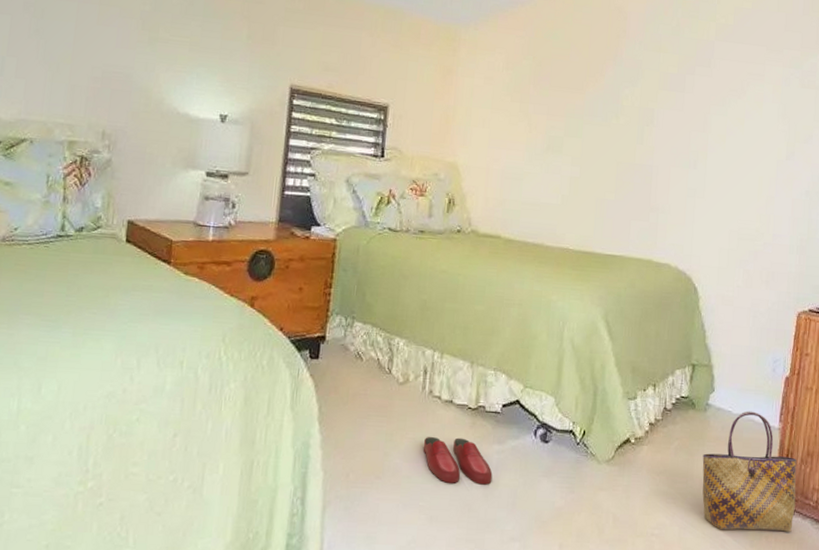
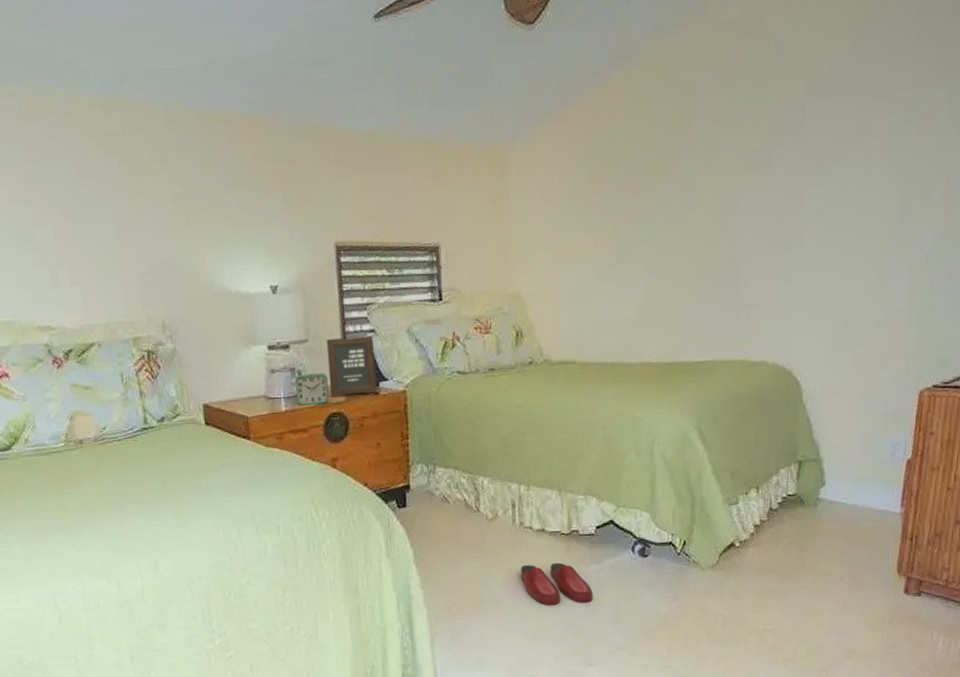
alarm clock: none [225,206,261,240] -> present [295,373,329,406]
picture frame: none [260,176,312,237] -> present [326,335,378,396]
tote bag: present [702,411,797,532] -> none [815,499,923,619]

